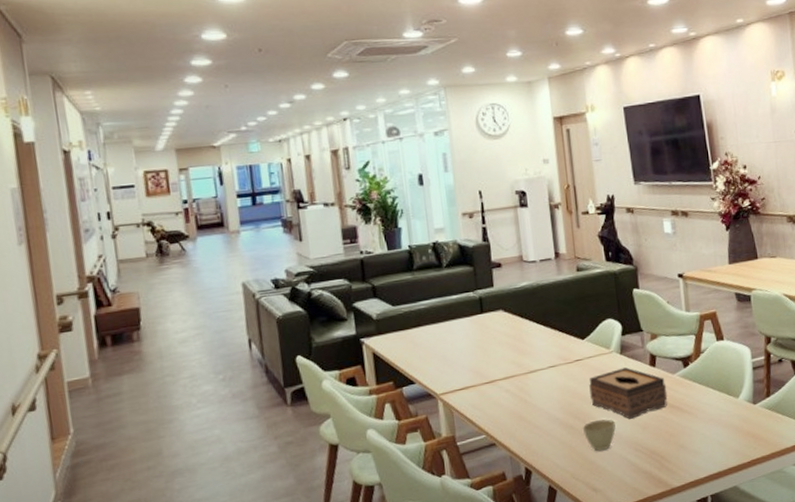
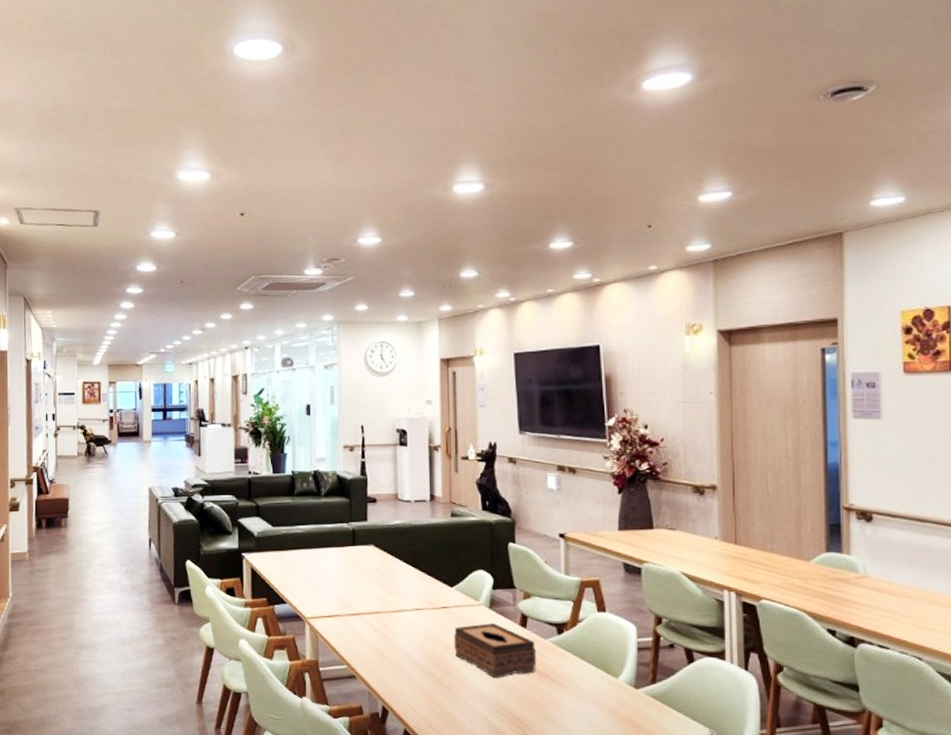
cup: present [582,419,616,452] -> none [443,673,478,705]

